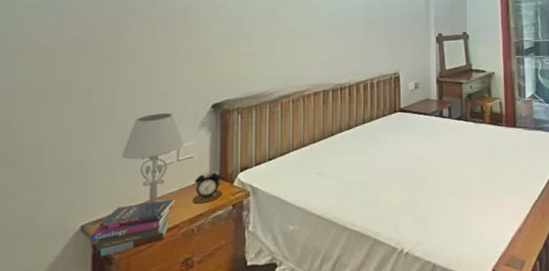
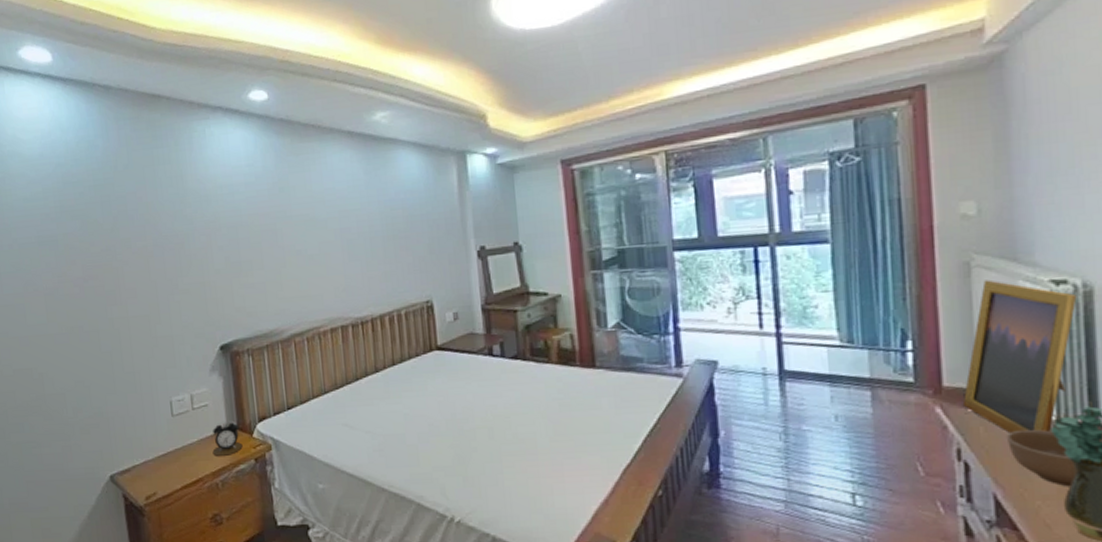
books: present [91,199,175,257] -> none [120,450,195,508]
table lamp: present [121,112,184,209] -> none [137,356,197,462]

